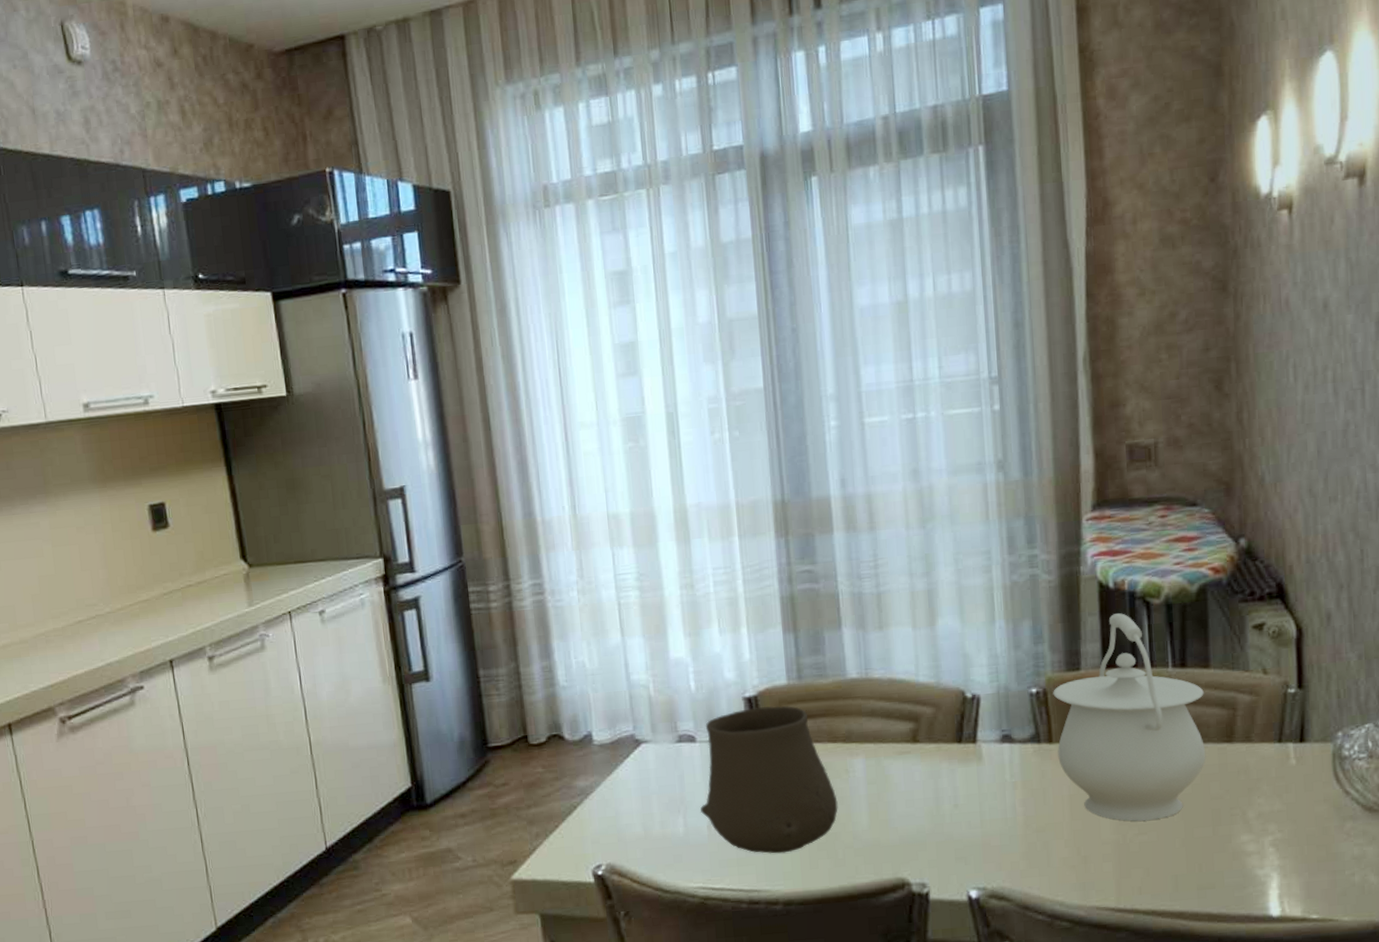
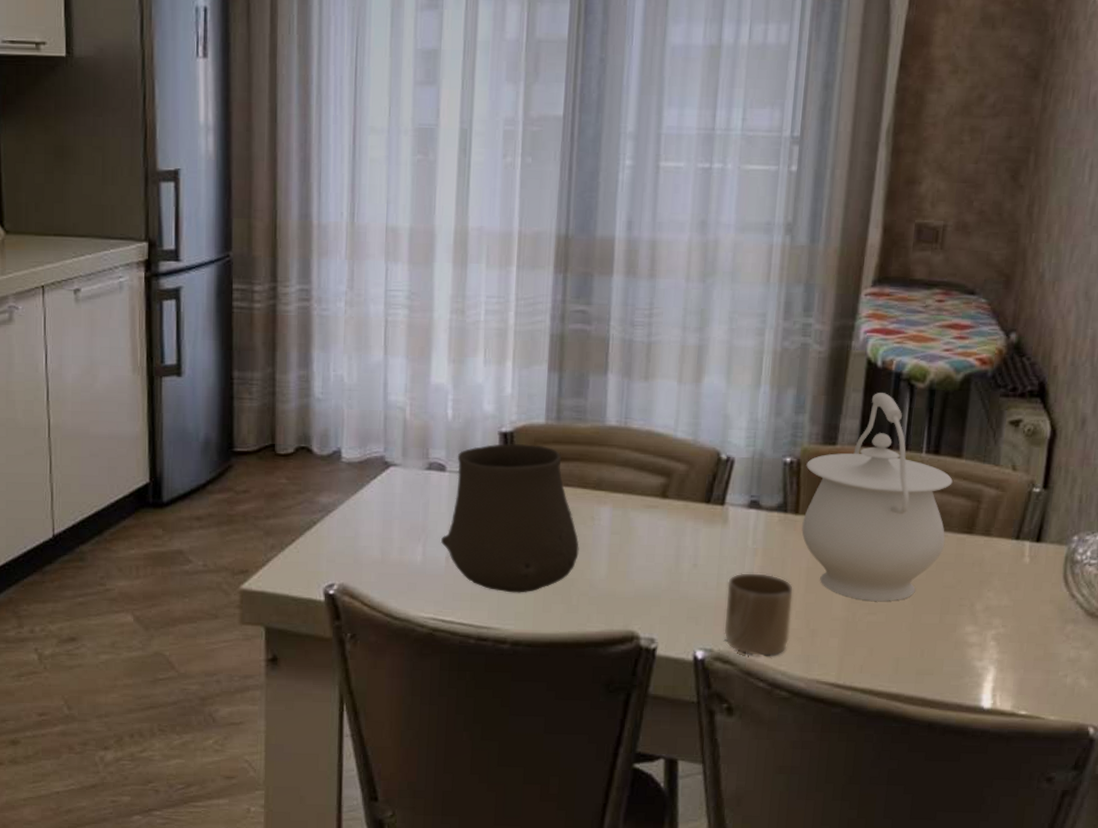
cup: none [990,805,1063,889] -> present [724,572,794,656]

